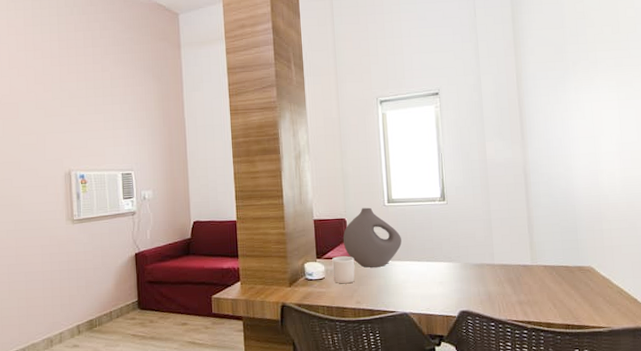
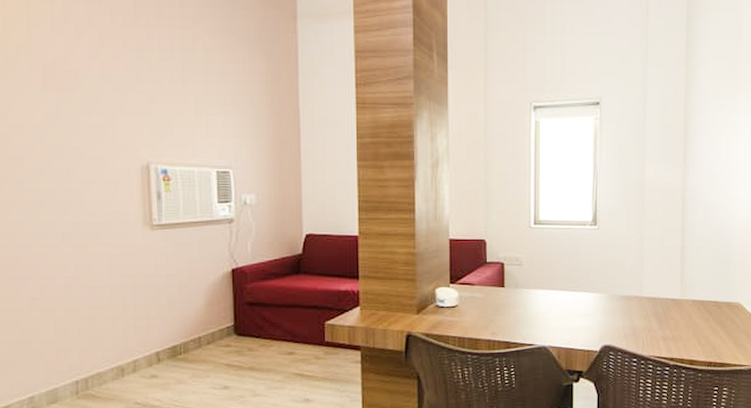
mug: present [331,256,356,284] -> none [466,282,493,313]
vase: present [343,207,402,268] -> none [481,228,546,296]

